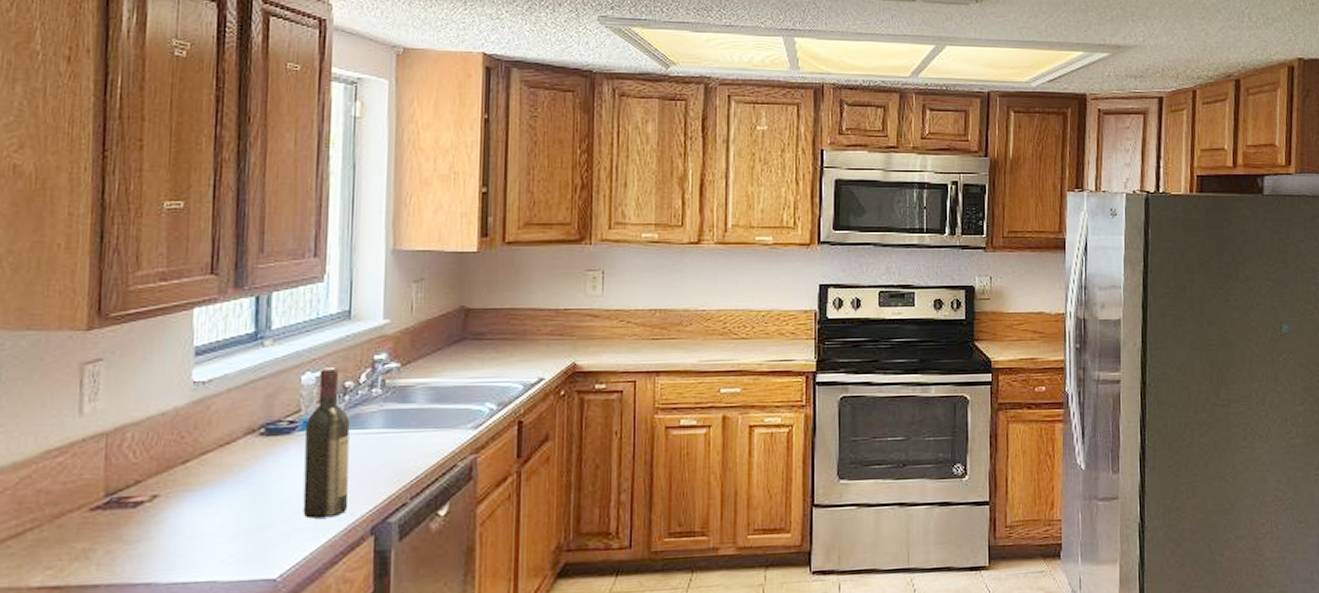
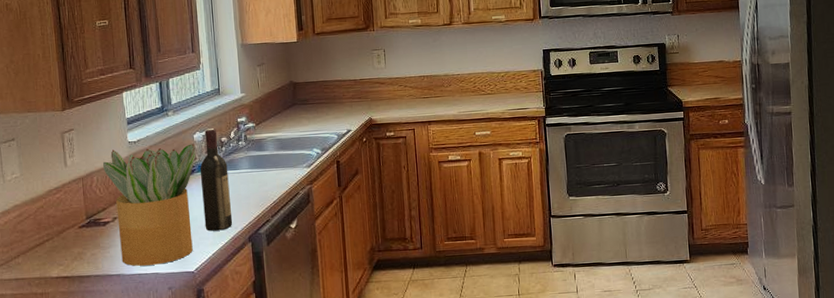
potted plant: none [145,388,303,571] -> present [103,144,196,266]

